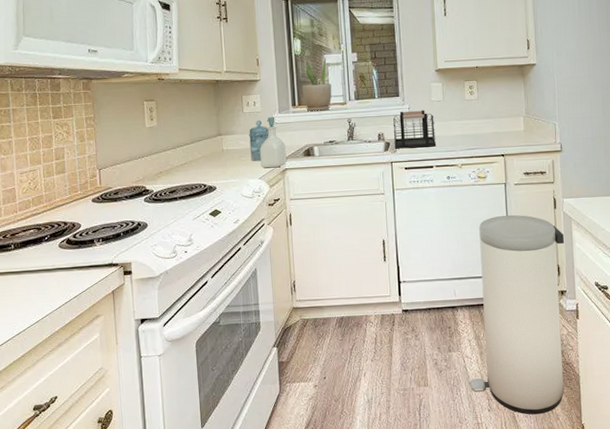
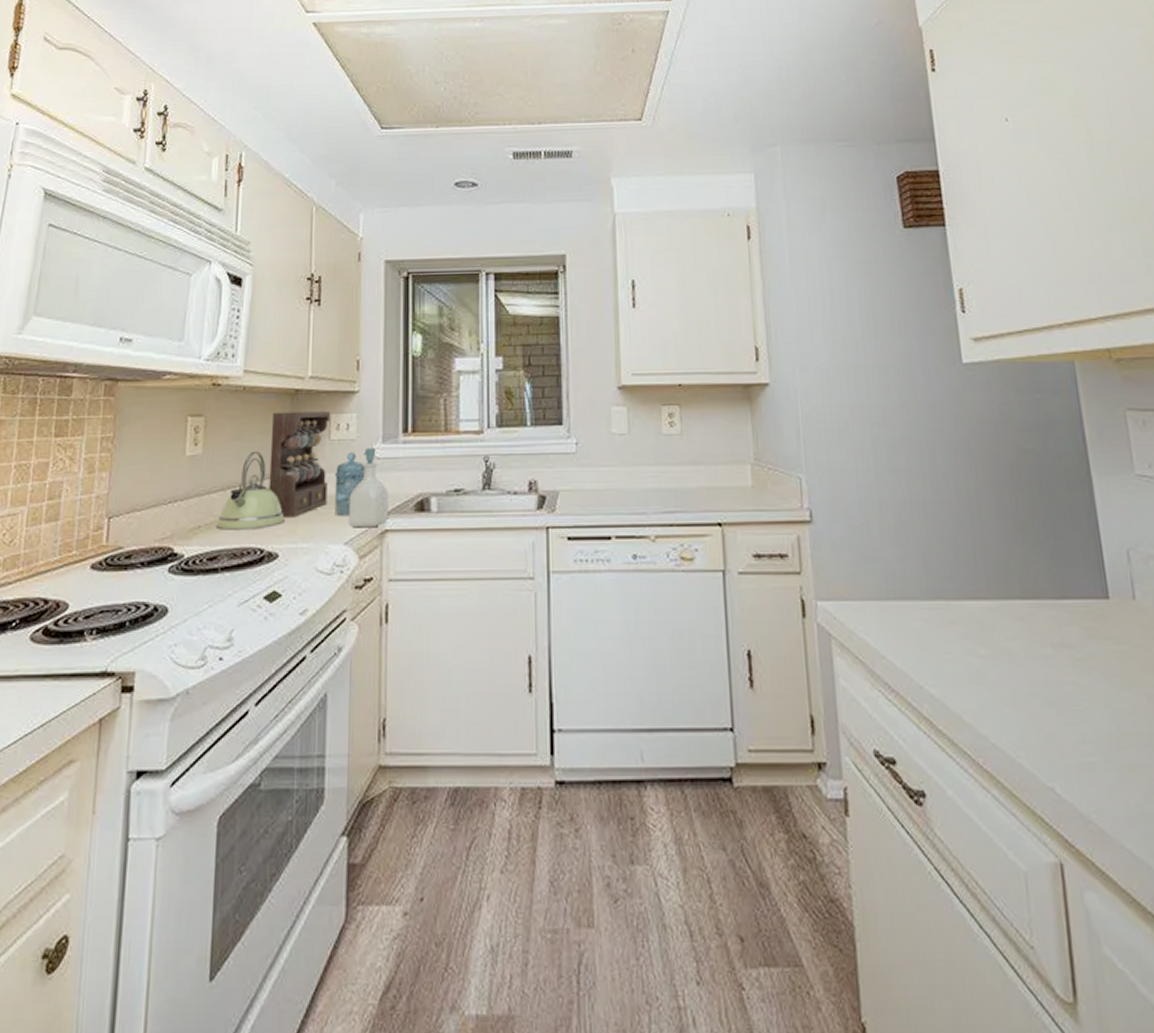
kettle: none [172,122,218,174] -> present [216,450,285,530]
spice rack: none [202,94,245,164] -> present [269,411,331,518]
potted plant: present [302,56,332,112] -> none [420,360,463,442]
dish rack: present [393,110,436,149] -> none [551,447,617,507]
pedal bin: present [470,214,565,415] -> none [666,624,829,997]

